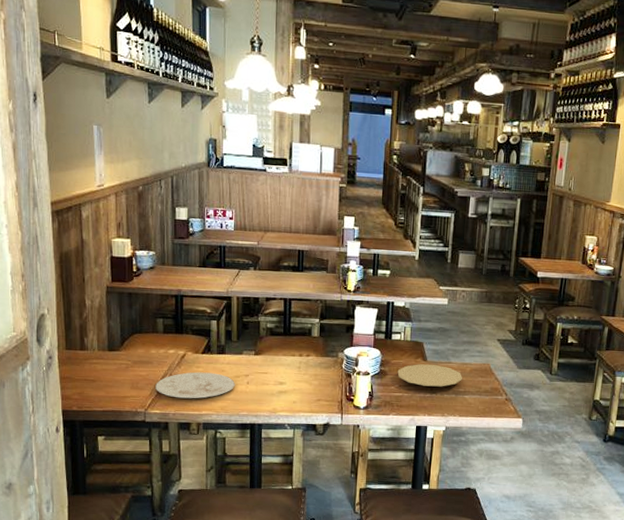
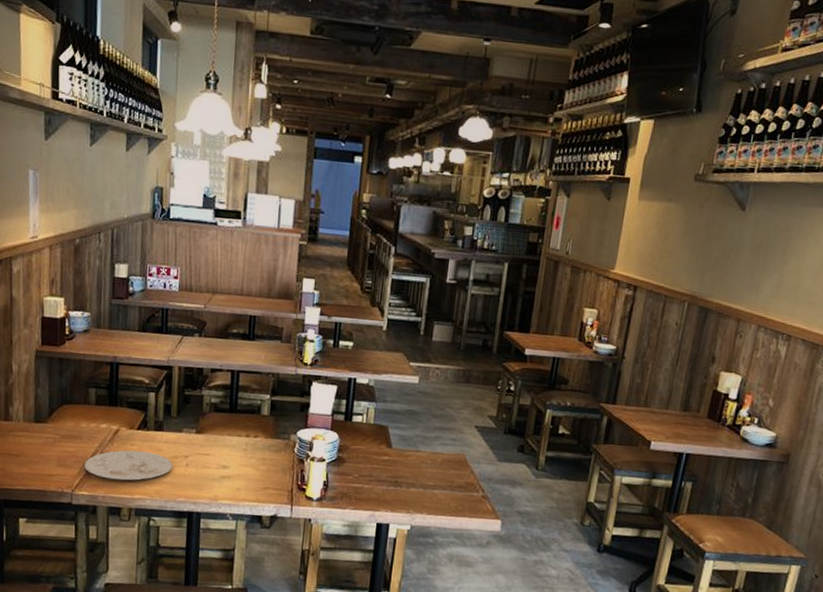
plate: present [397,364,462,387] -> none [357,451,433,479]

